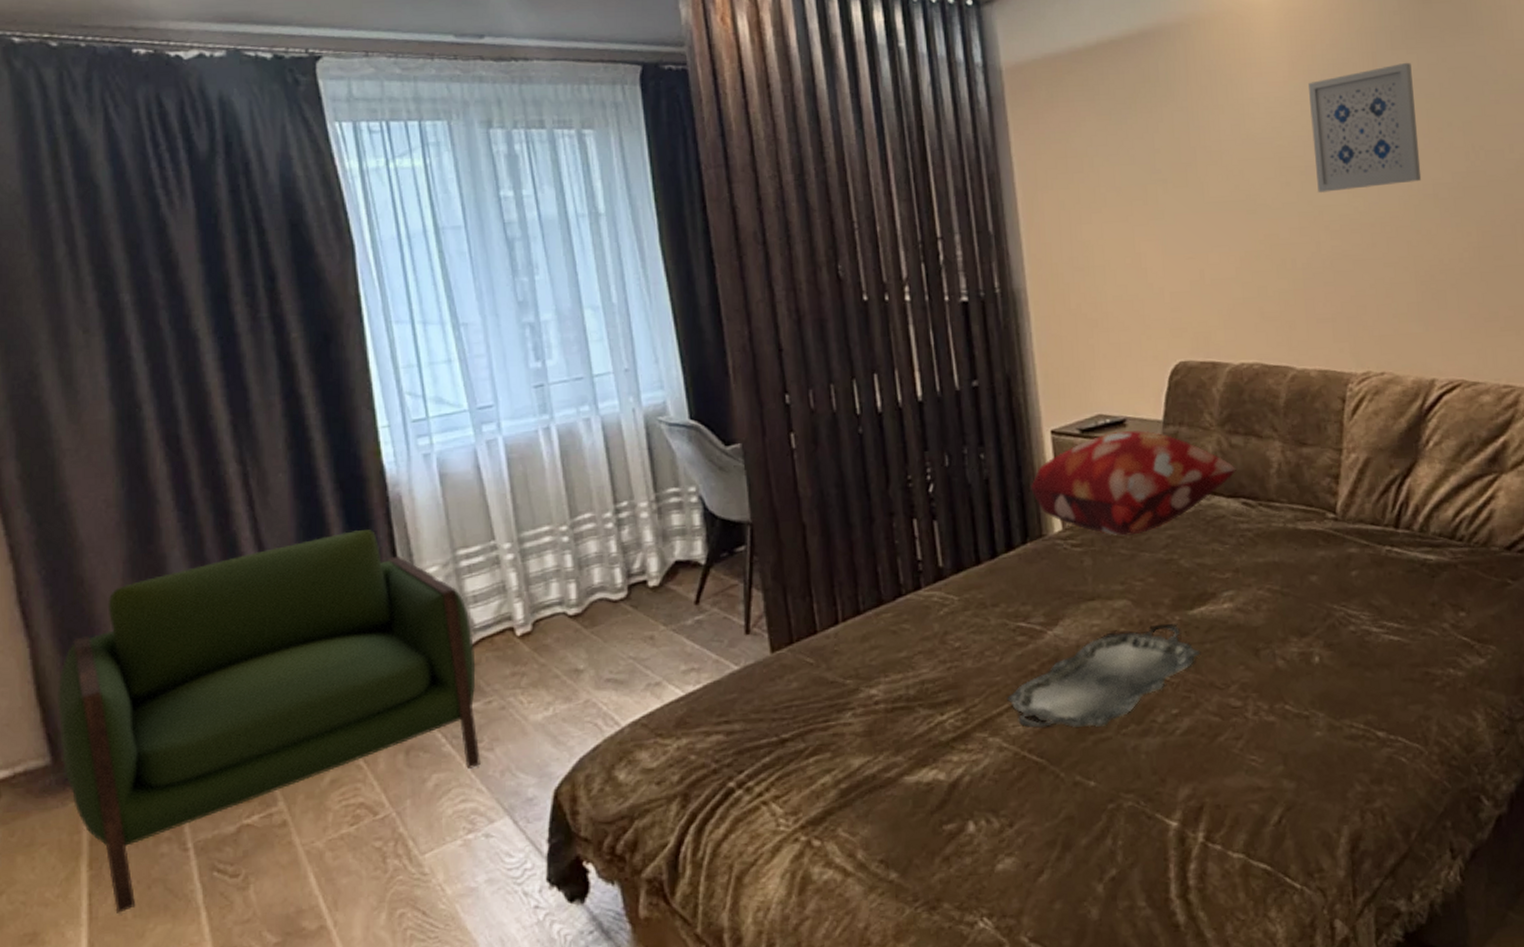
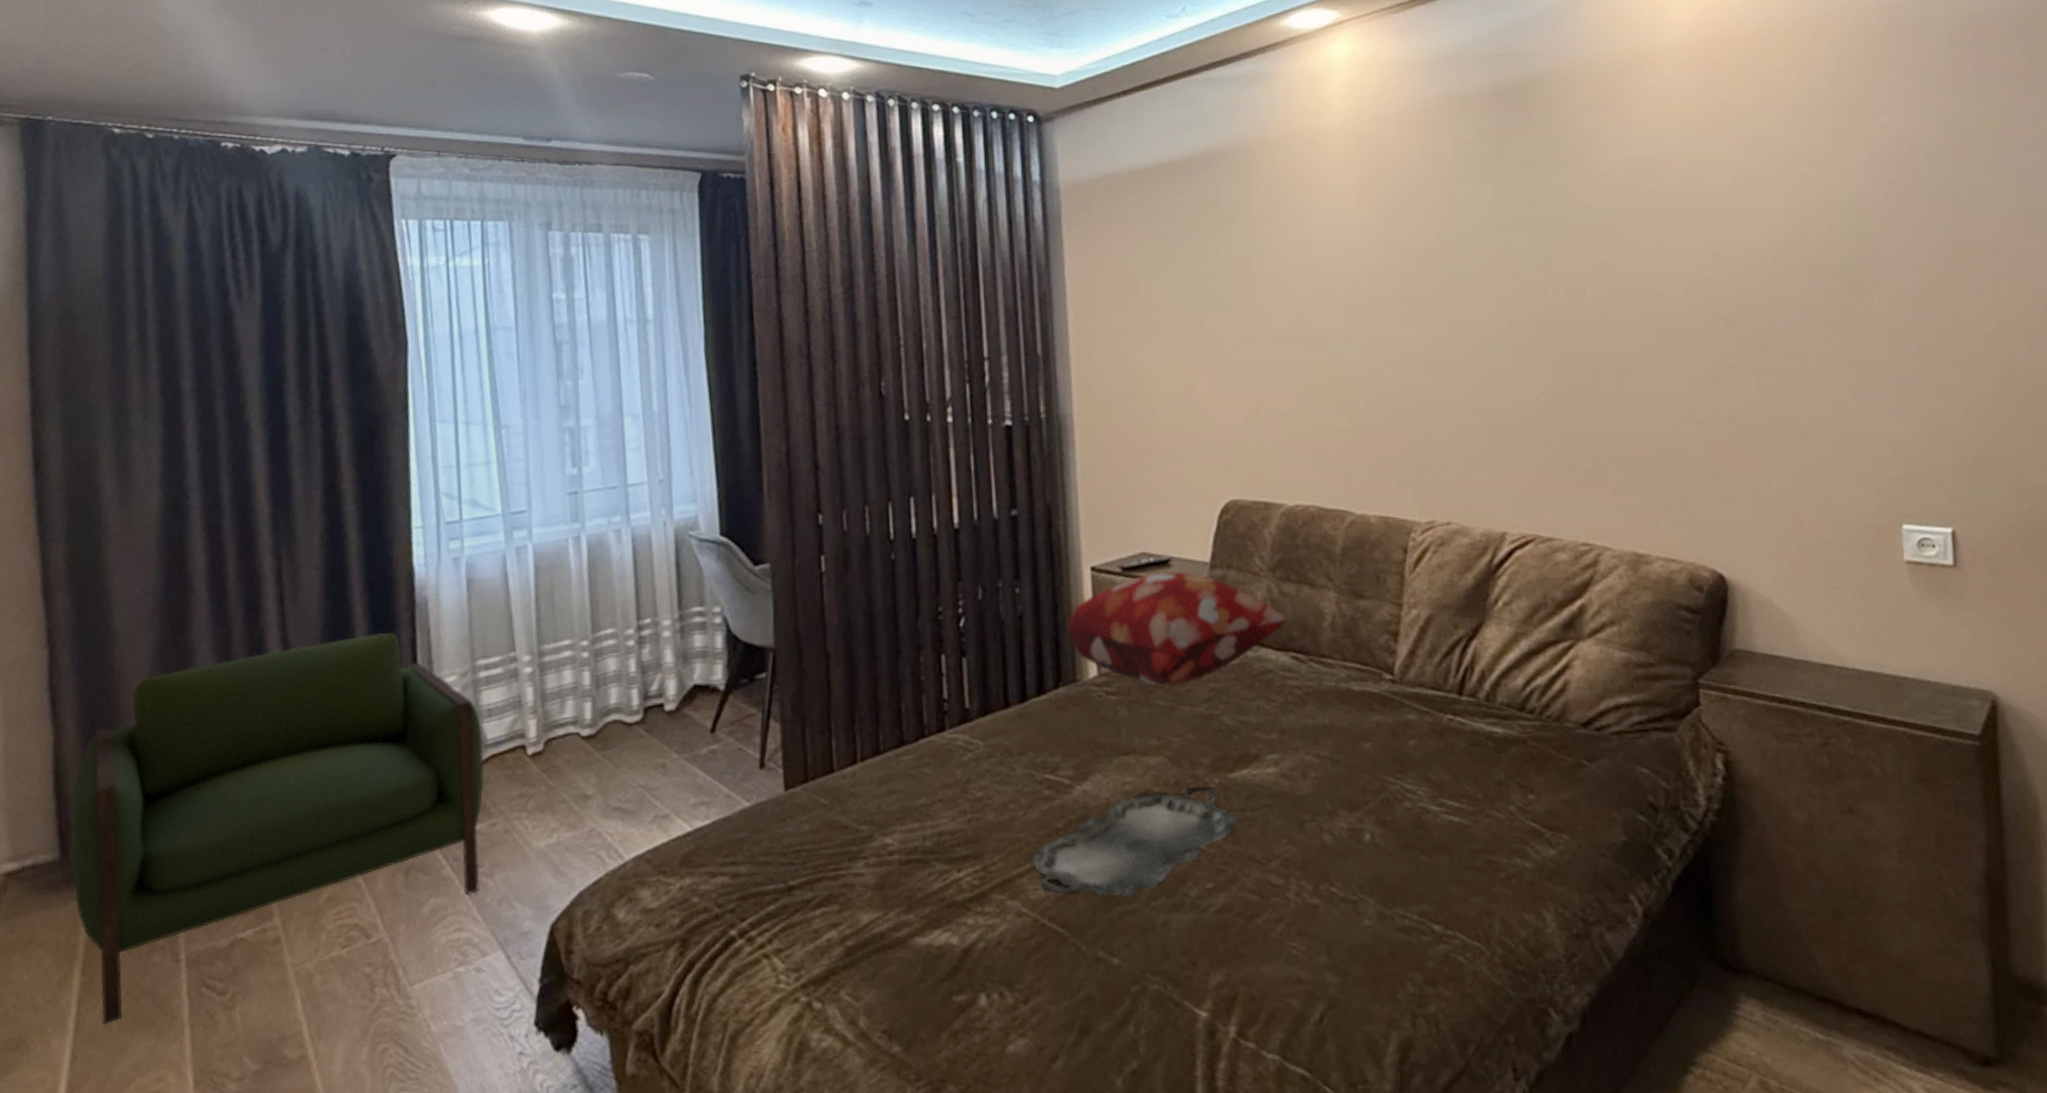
wall art: present [1308,62,1422,193] -> none [1377,193,1496,326]

